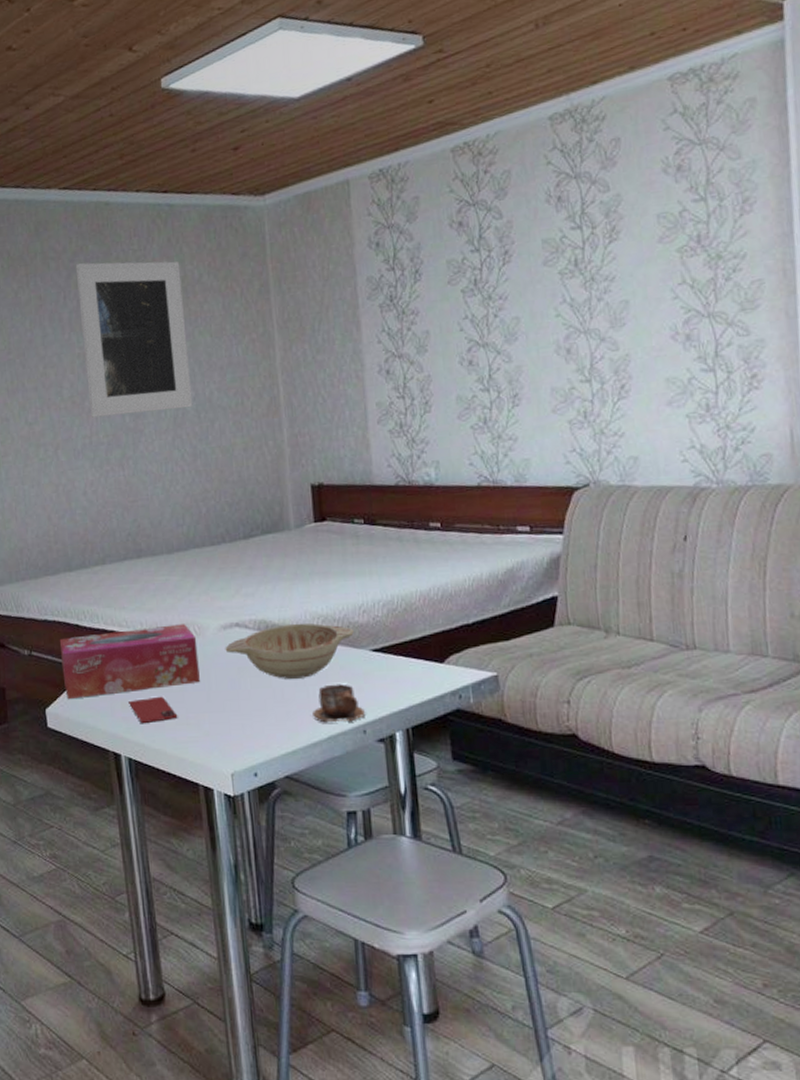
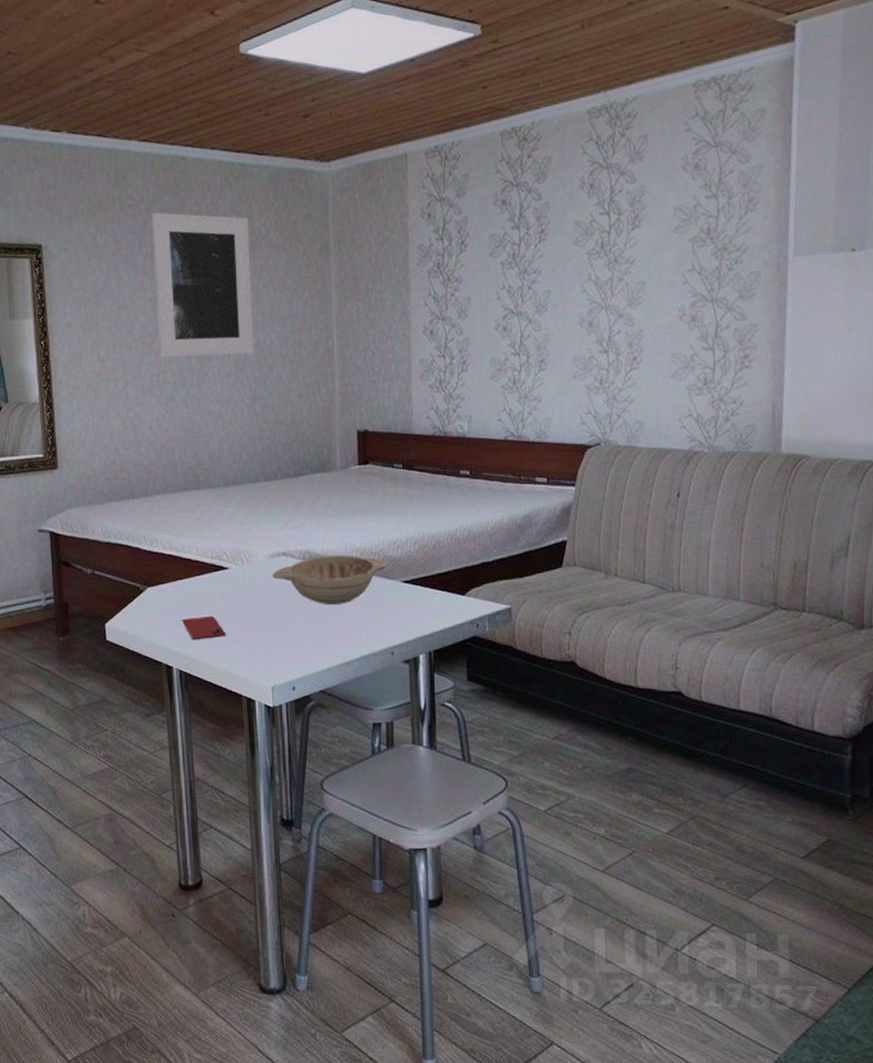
tissue box: present [59,624,200,700] -> none [120,551,248,616]
cup: present [313,684,365,723] -> none [347,610,393,645]

